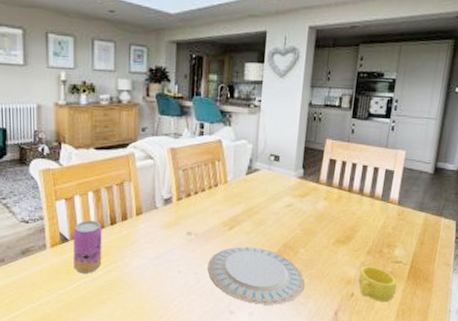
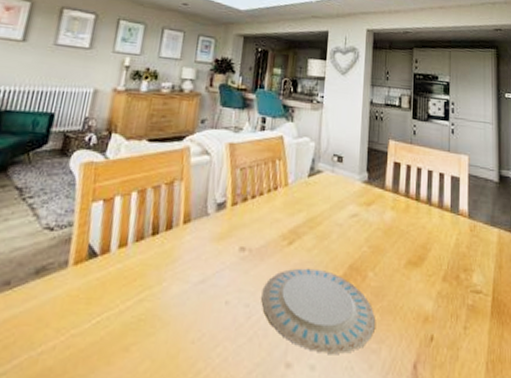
beer can: present [73,220,102,274] -> none [97,228,141,304]
cup: present [358,267,397,302] -> none [437,298,481,350]

